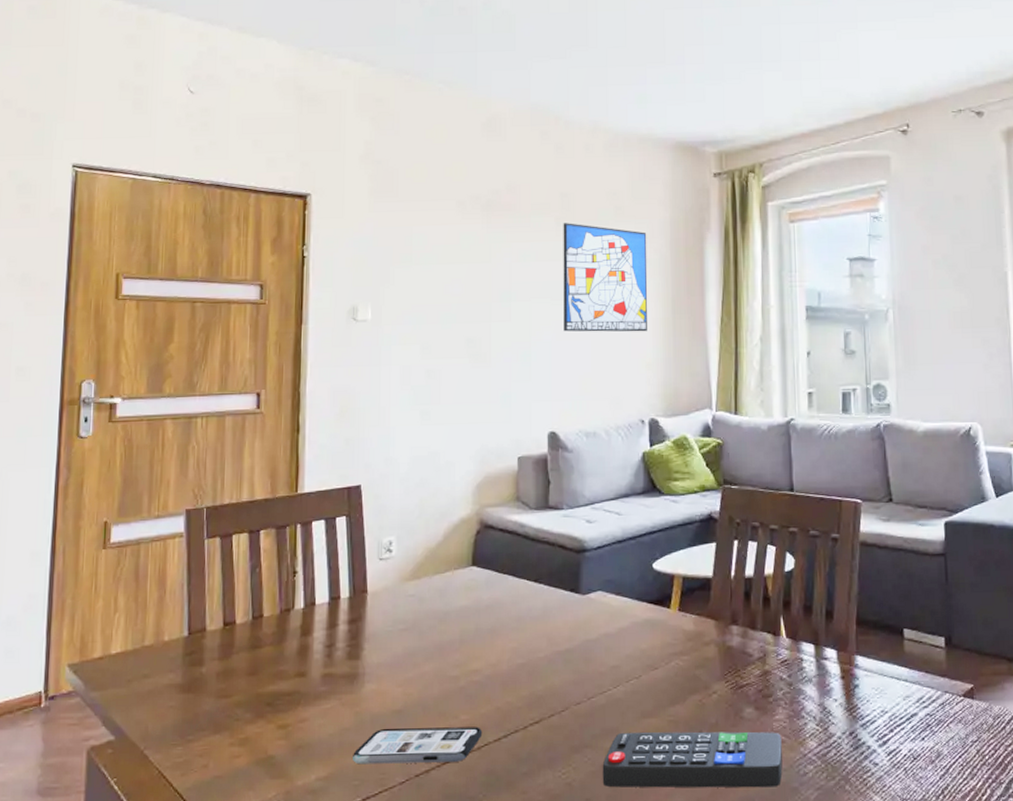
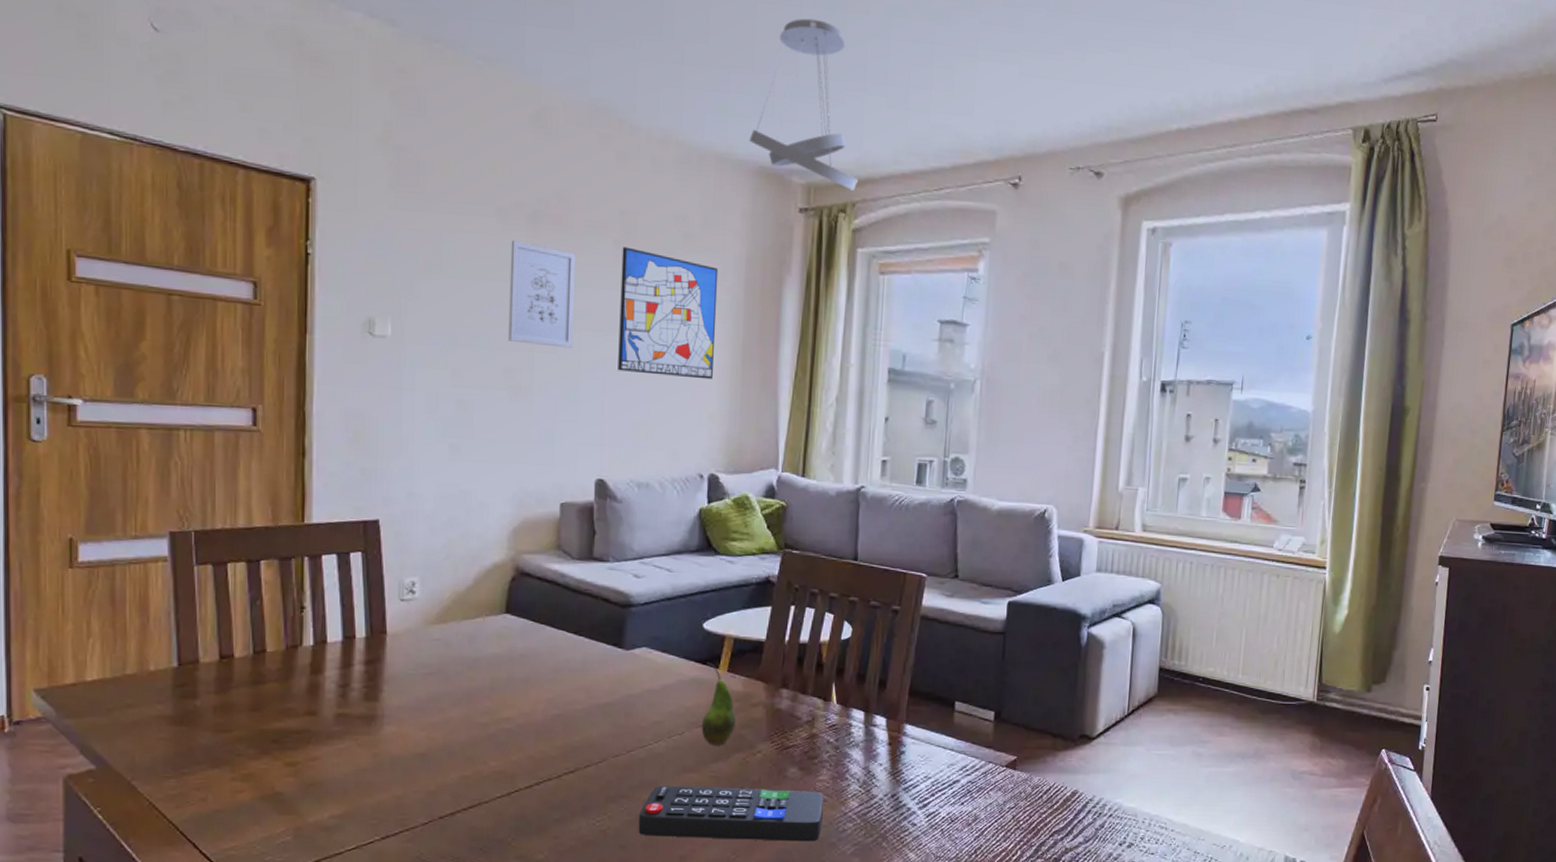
smartphone: present [353,727,483,765] -> none [370,770,513,806]
wall art: none [469,227,524,316] -> present [508,240,575,348]
fruit: none [657,602,689,688] -> present [701,662,736,746]
ceiling light fixture: none [666,16,764,153] -> present [749,18,859,191]

